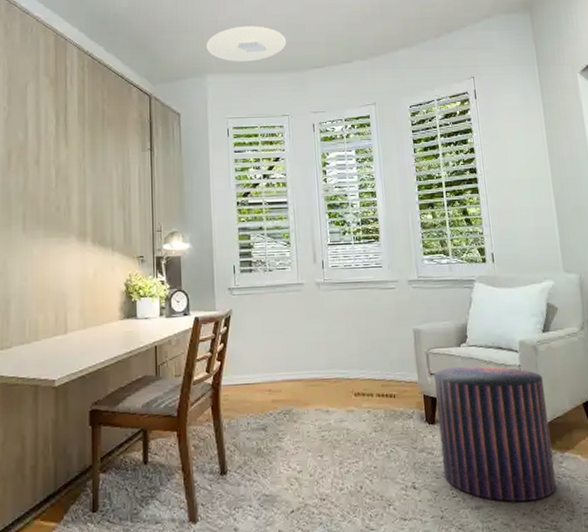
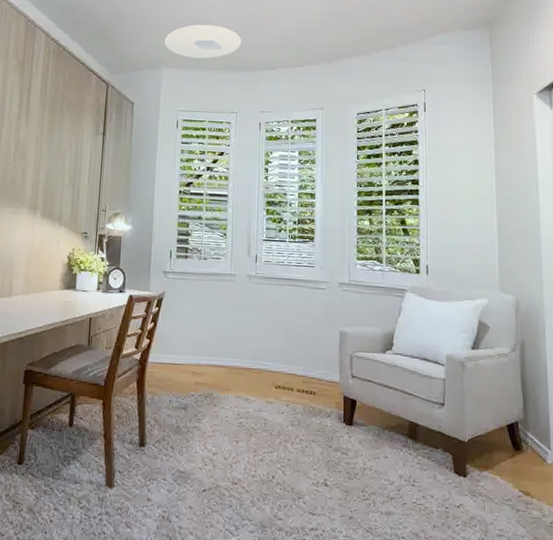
pouf: present [434,366,556,502] -> none [356,372,471,515]

